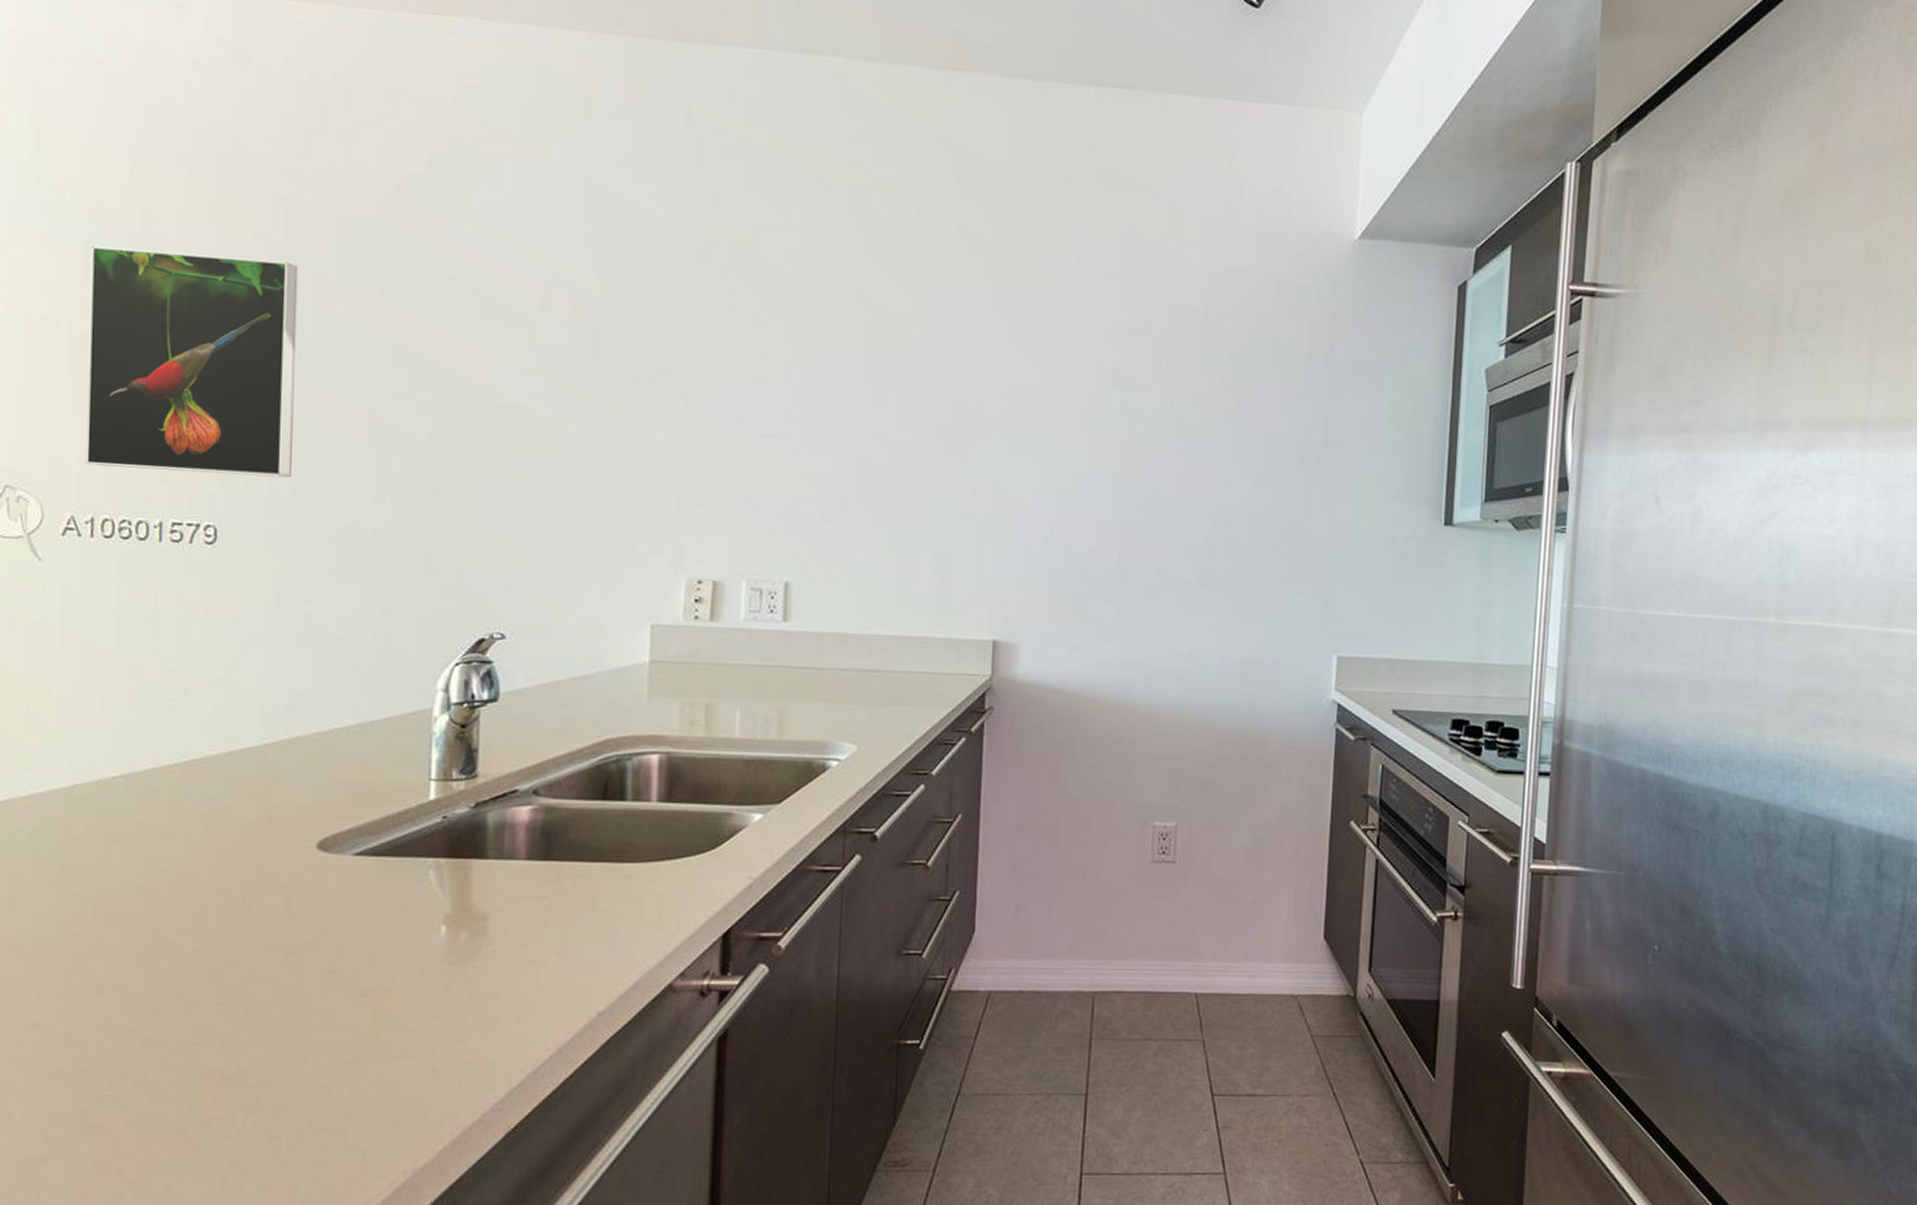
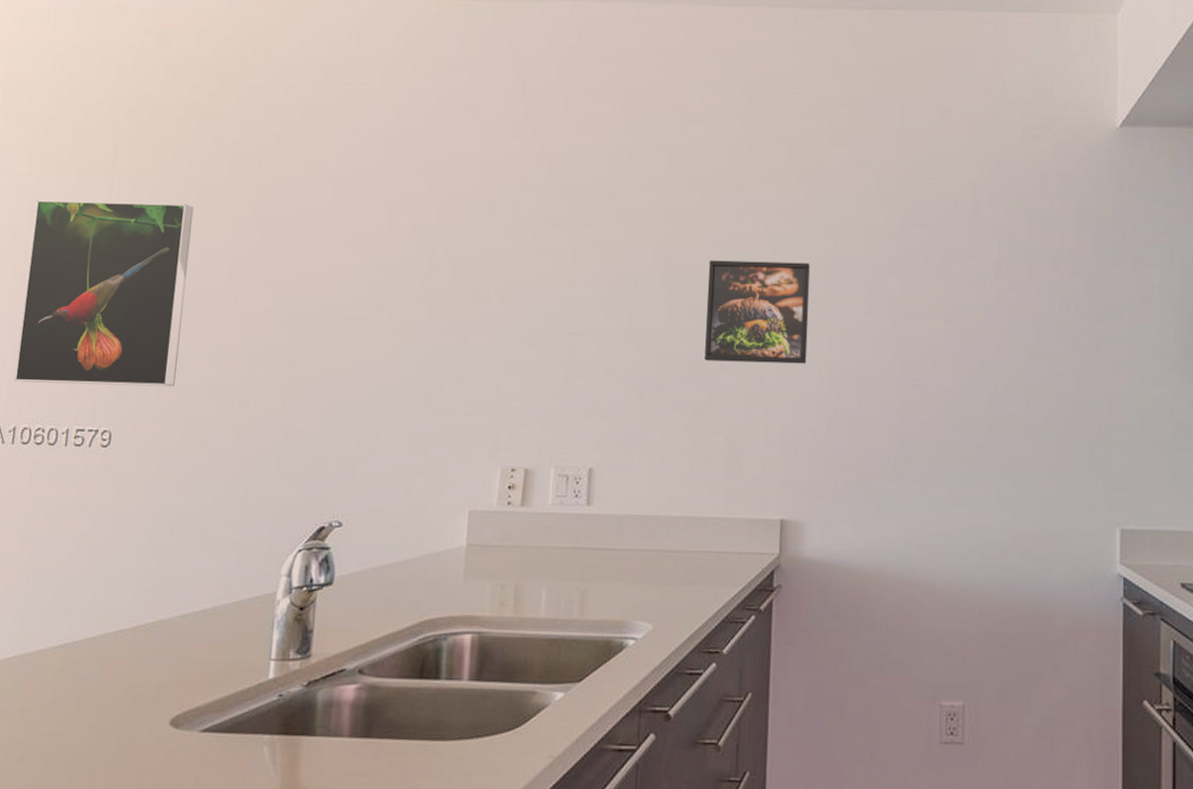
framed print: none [911,361,1028,478] -> present [704,260,811,364]

